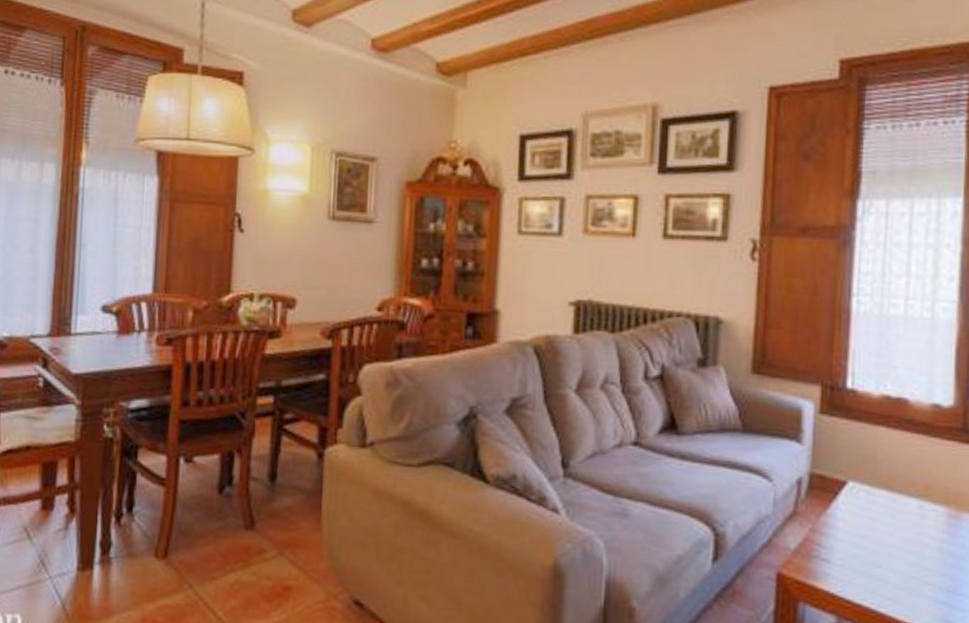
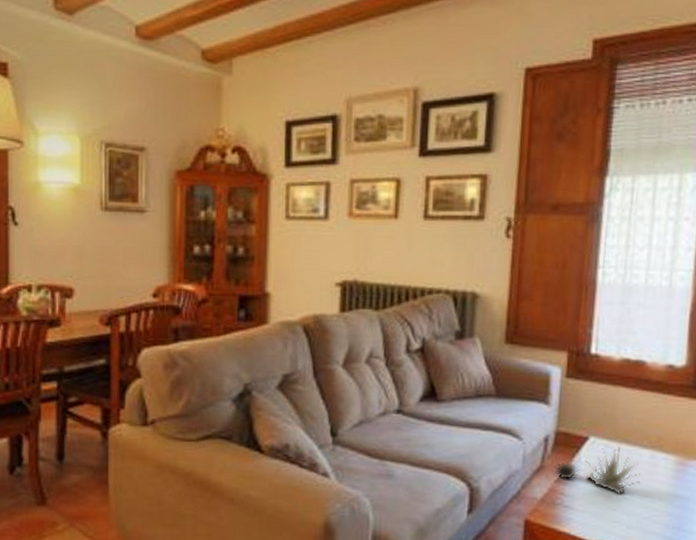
succulent plant: none [808,486,908,550] -> present [553,440,641,495]

